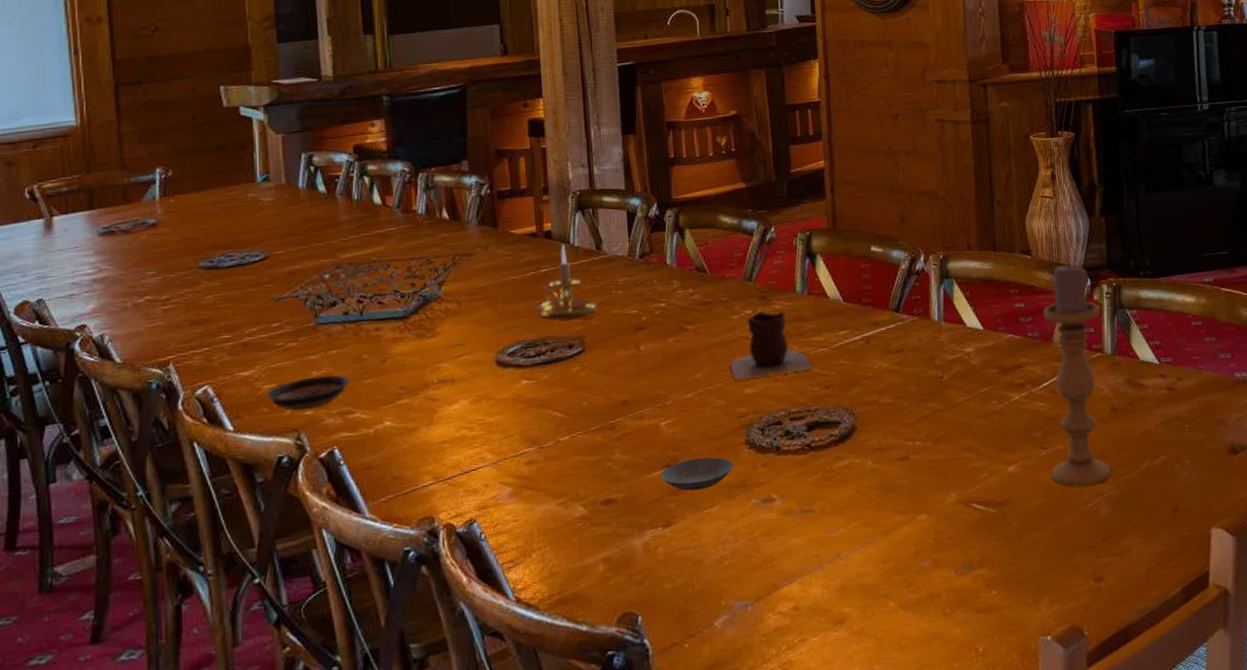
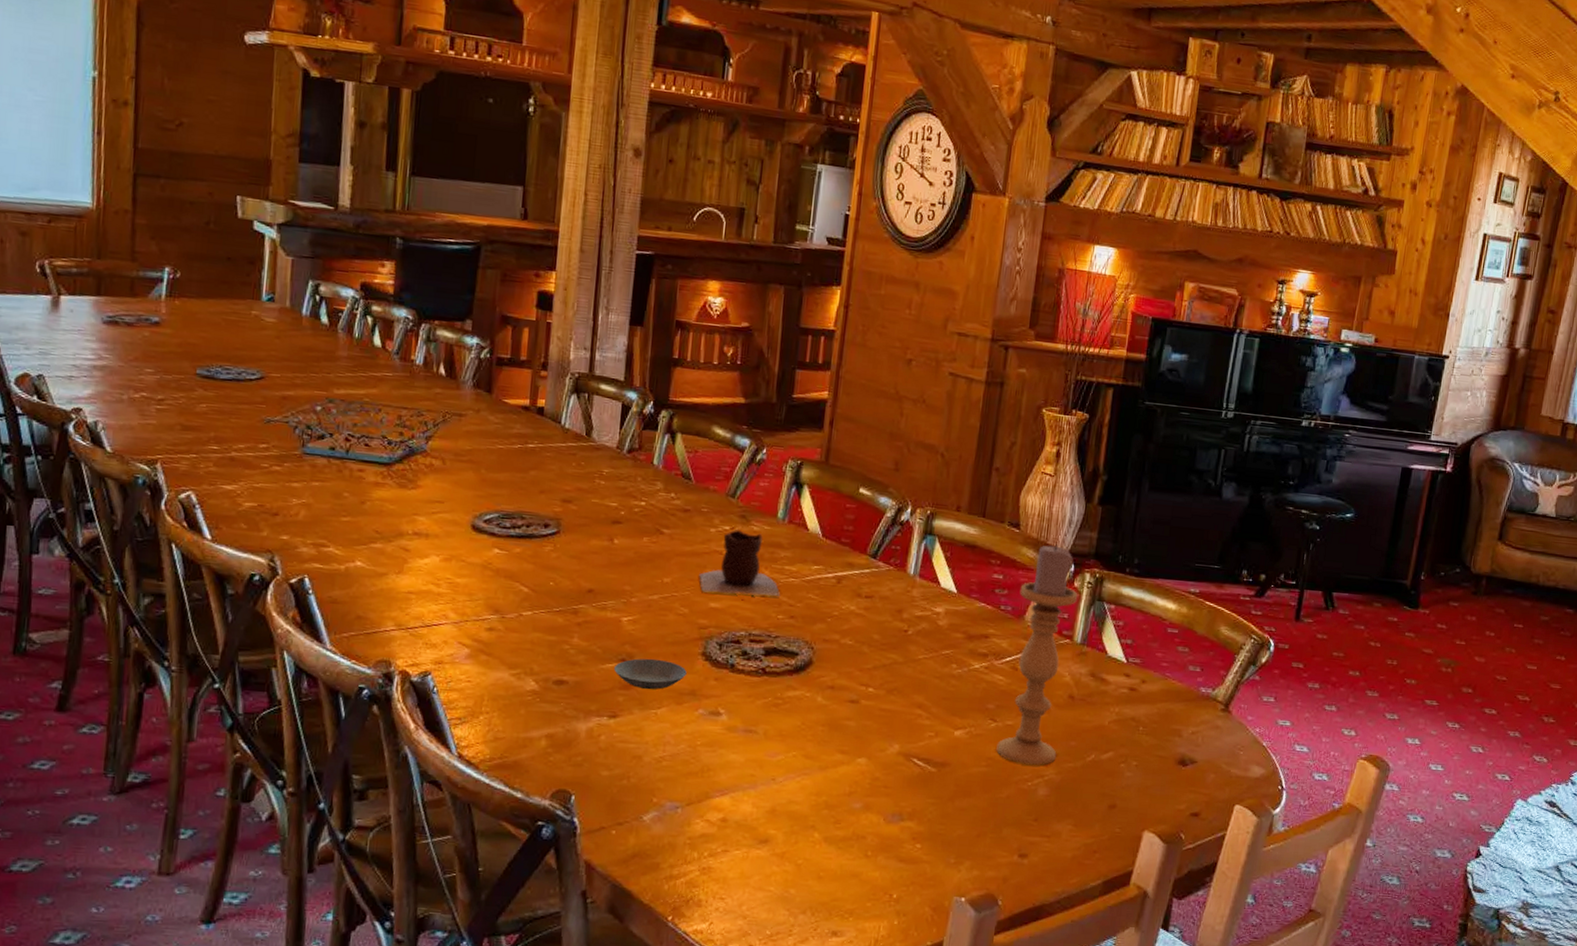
saucer: present [266,374,349,411] -> none [246,503,327,535]
candle holder: present [535,245,599,319] -> none [517,424,580,499]

